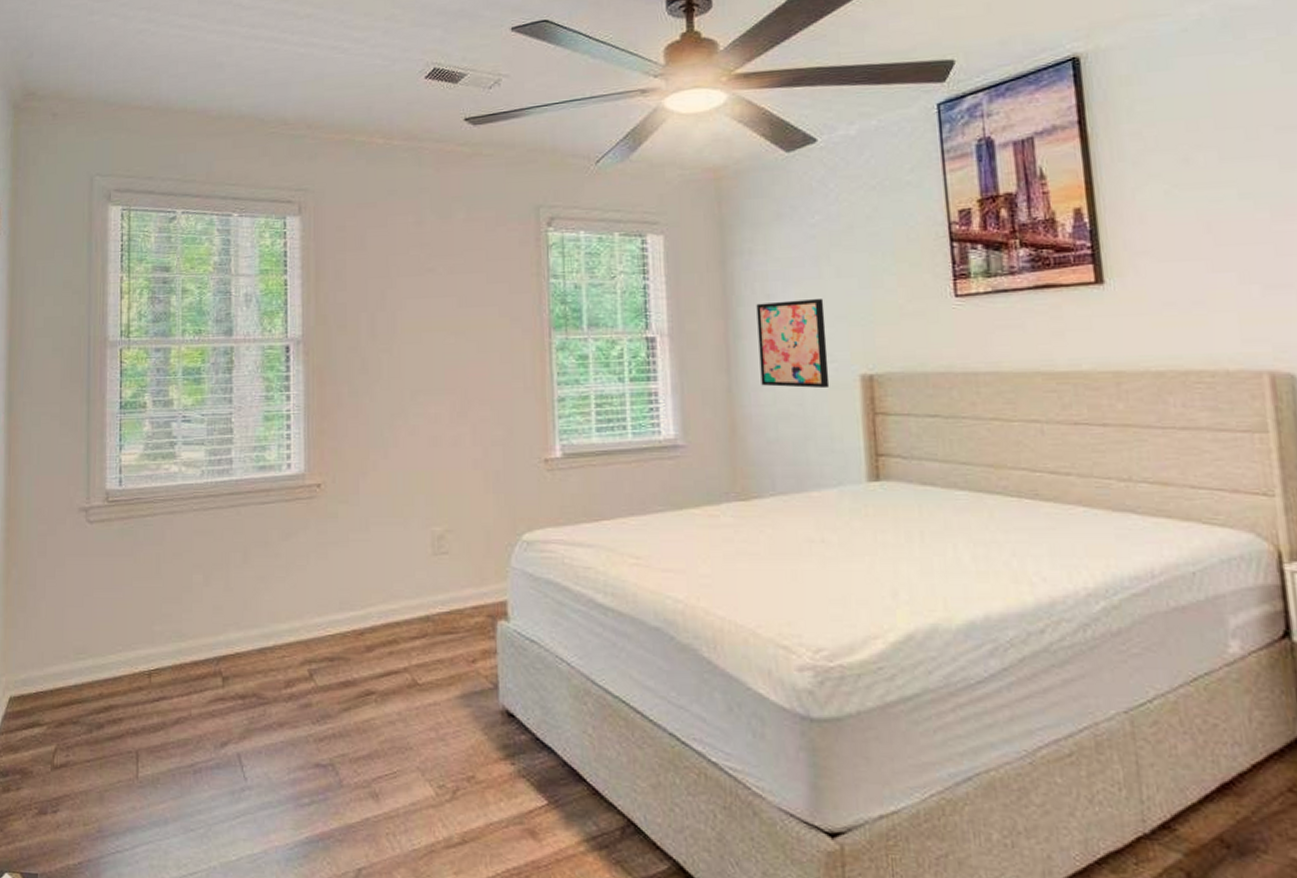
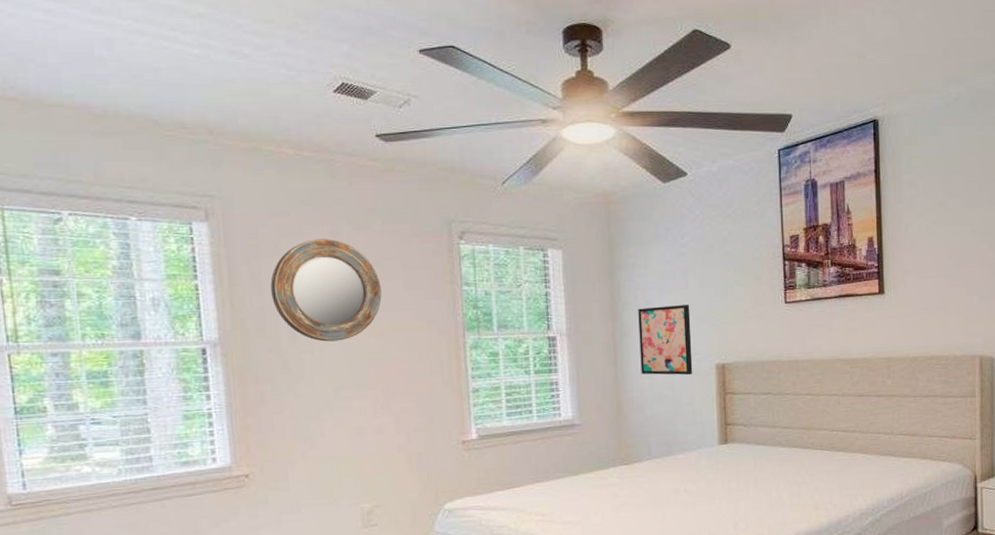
home mirror: none [354,229,463,340] -> present [270,239,382,342]

